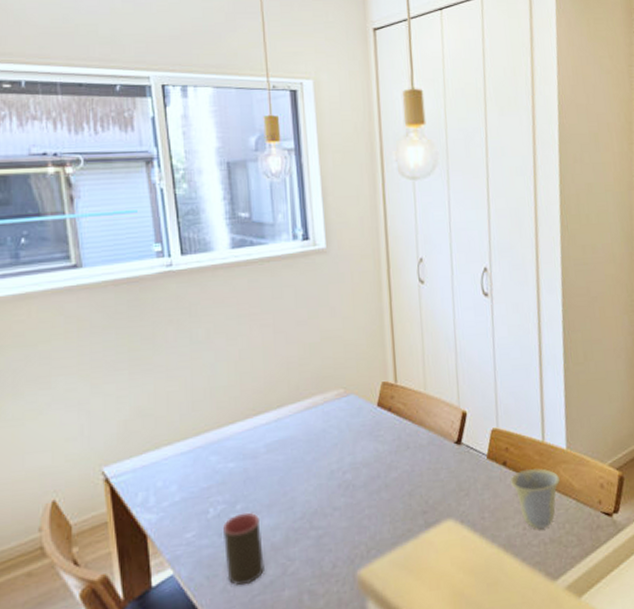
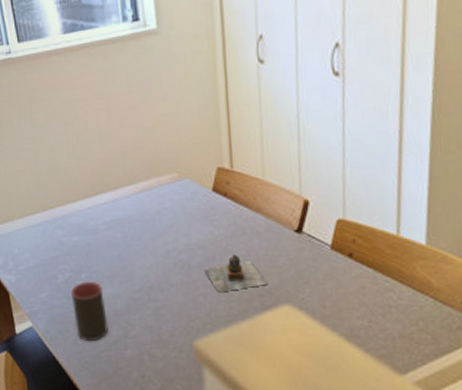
teapot: none [370,470,431,513] -> present [205,255,268,293]
cup: present [511,468,560,529] -> none [357,262,415,323]

